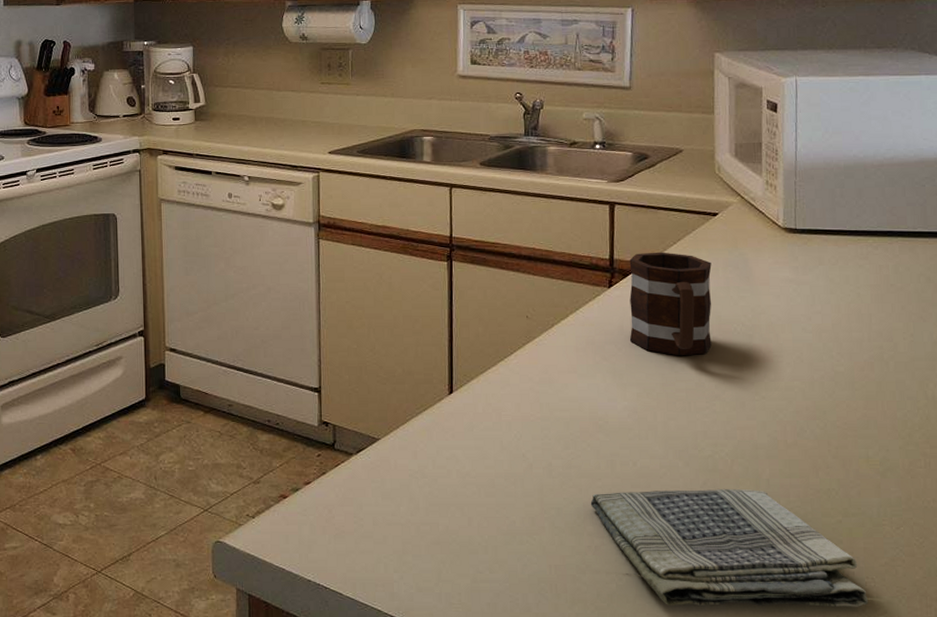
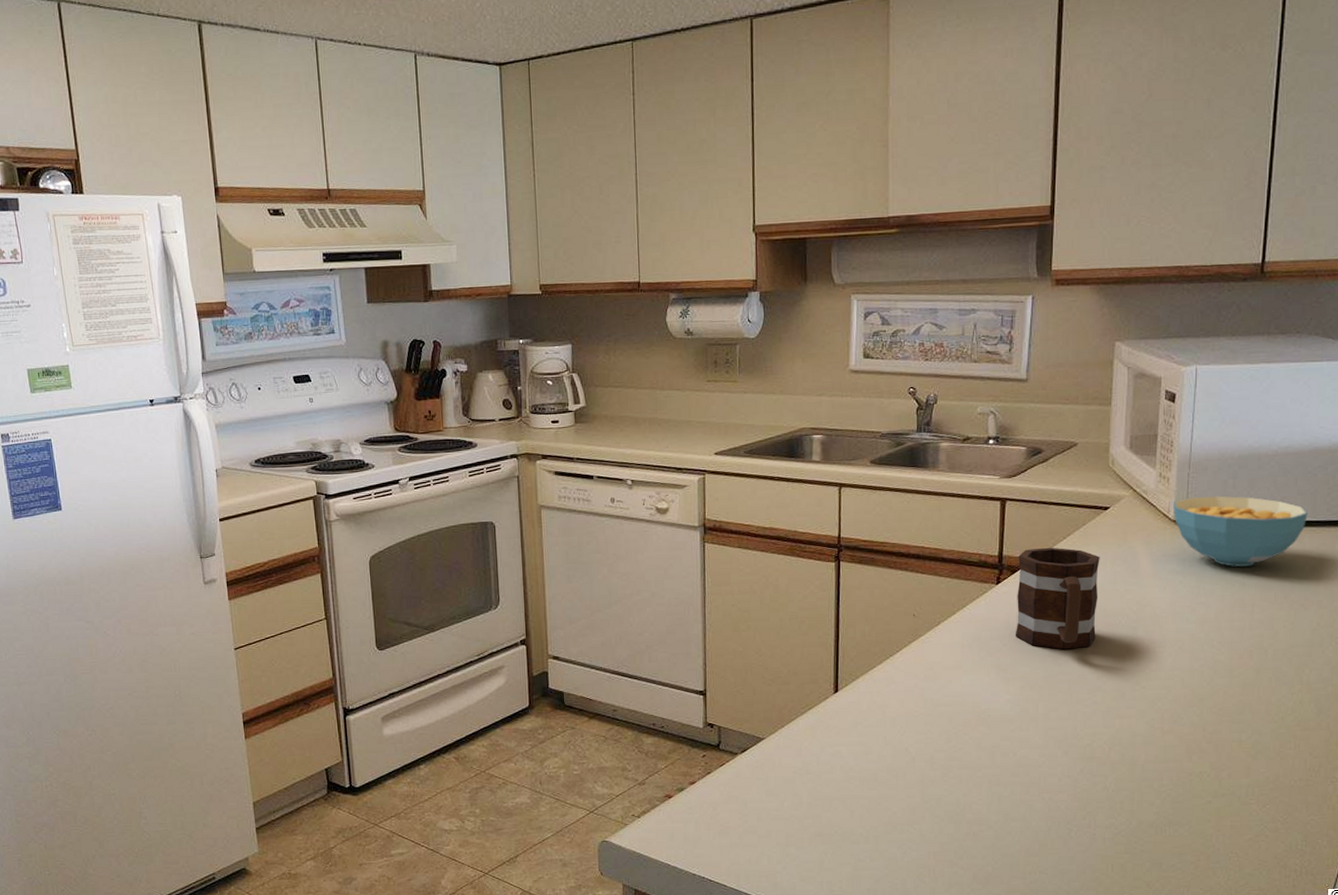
dish towel: present [590,488,869,607] -> none [970,774,1231,886]
cereal bowl: none [782,204,919,276] -> present [1173,496,1308,567]

